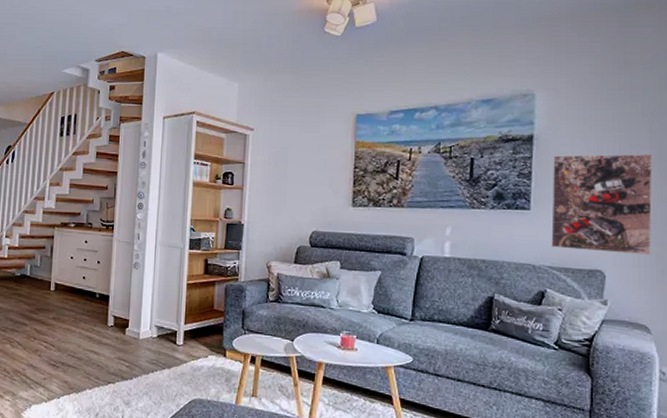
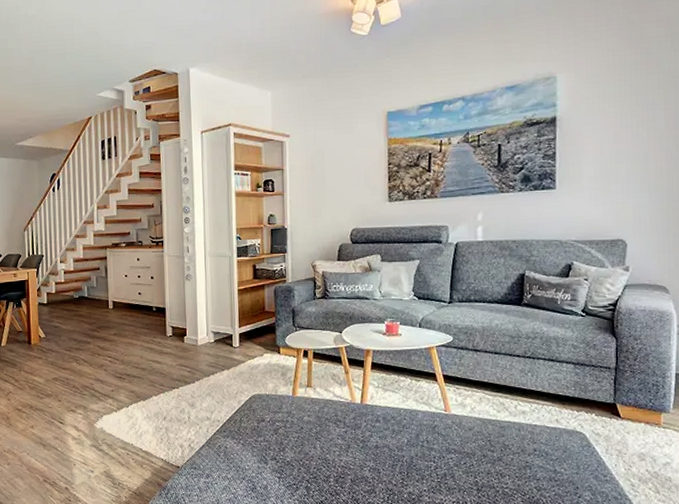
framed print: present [551,153,653,255] -> none [575,124,669,223]

